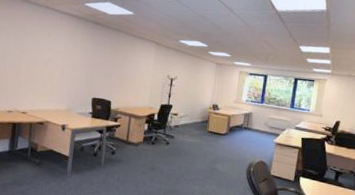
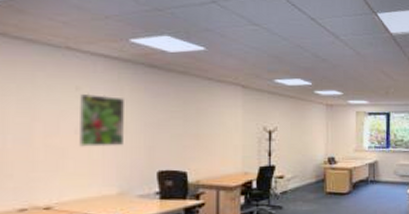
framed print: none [47,39,77,77] -> present [79,93,124,147]

